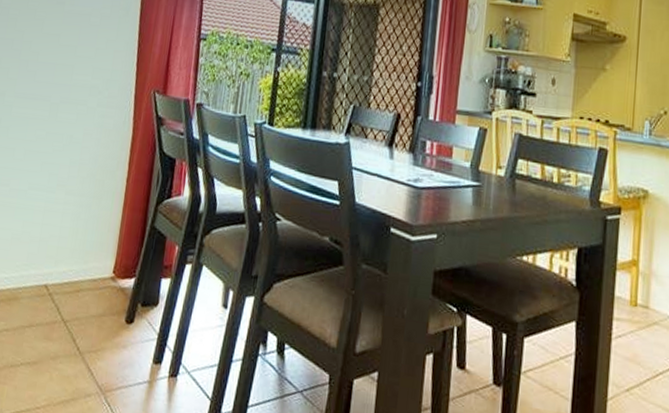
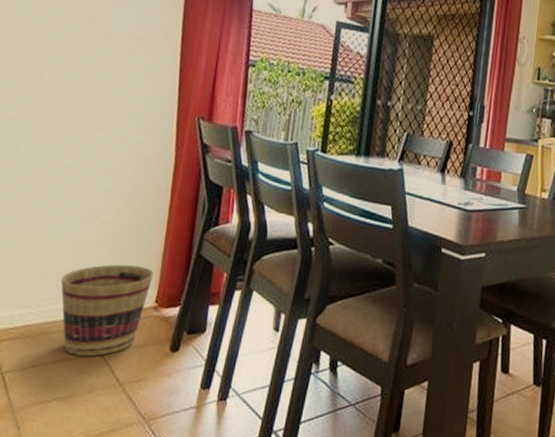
basket: none [31,233,112,324] -> present [60,264,154,357]

